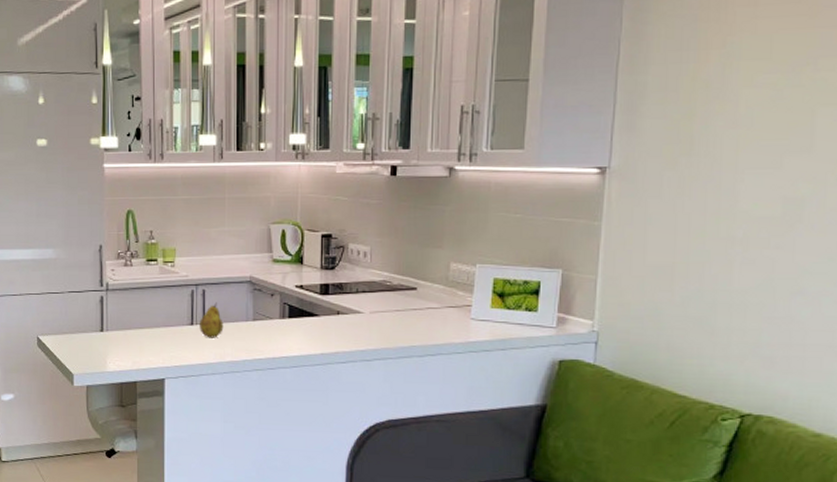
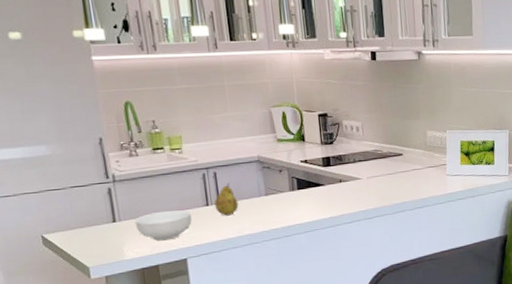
cereal bowl: none [120,325,174,357] -> present [134,210,192,241]

